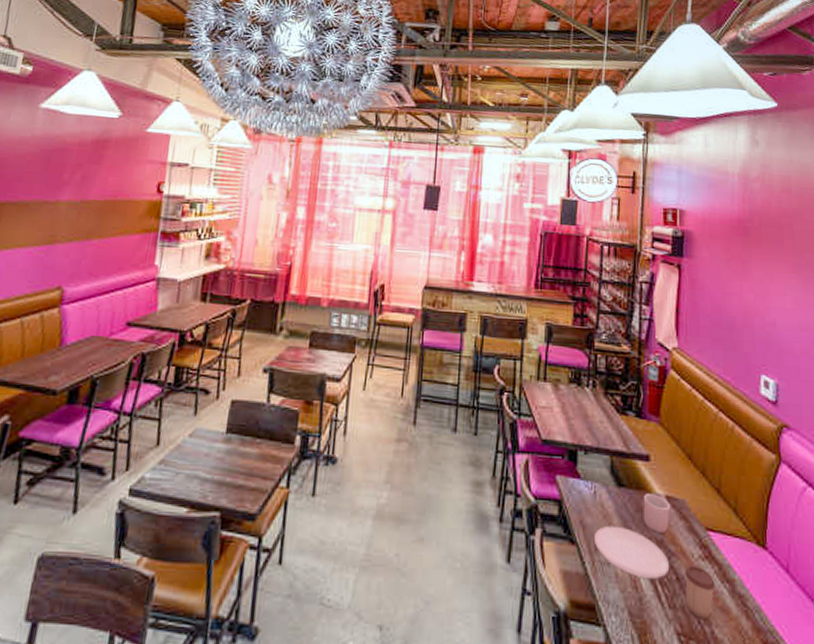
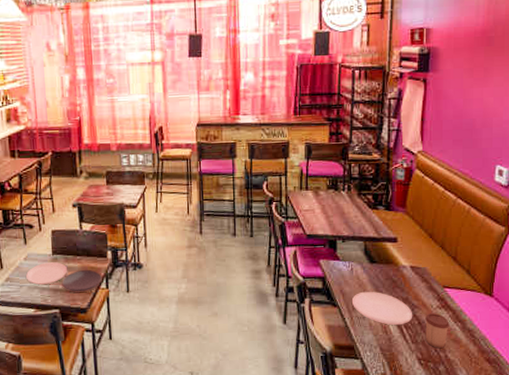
plate: none [186,443,242,474] -> present [26,262,68,285]
plate: none [230,457,284,490] -> present [61,269,102,292]
mug: present [643,492,671,533] -> none [391,265,415,293]

